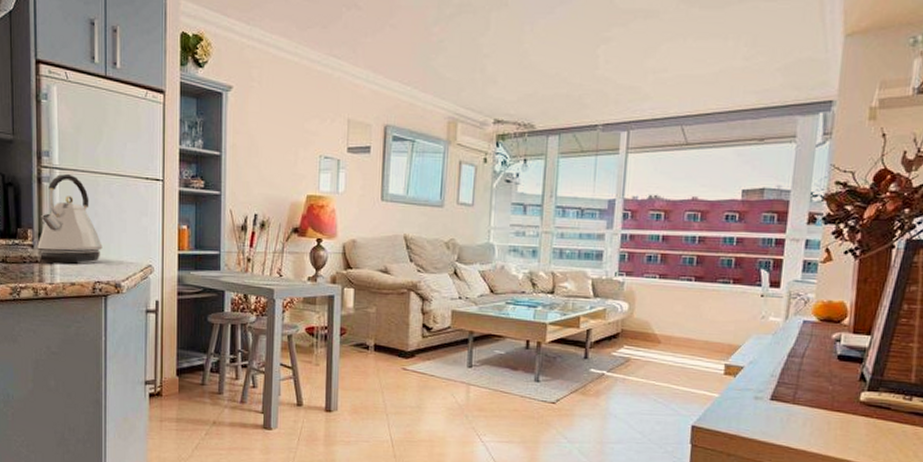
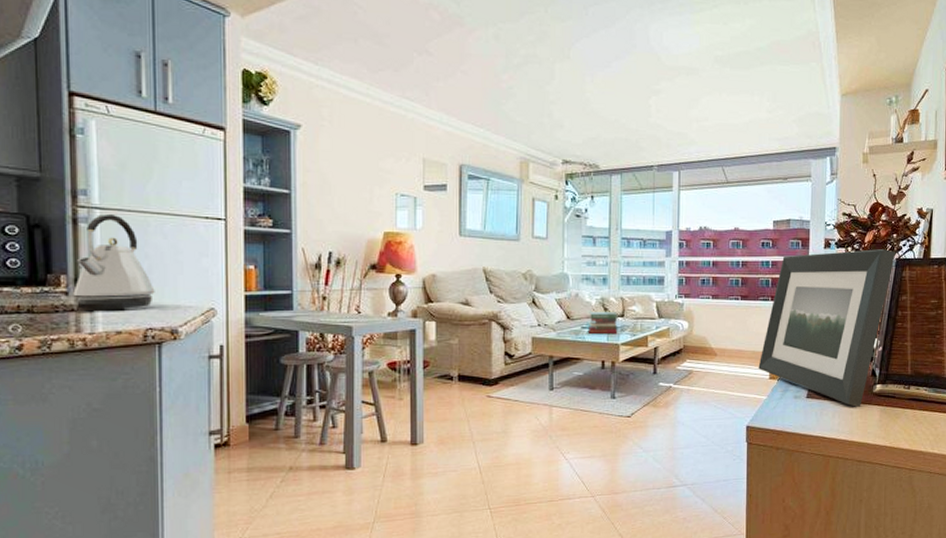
books: none [512,286,547,313] -> present [587,312,618,335]
picture frame: none [711,227,907,416] -> present [758,249,896,407]

